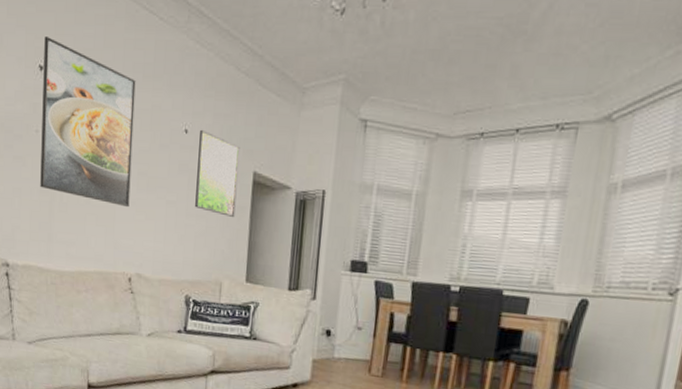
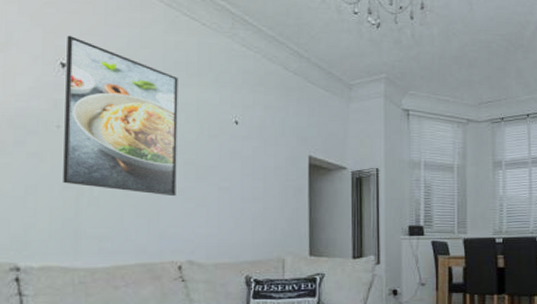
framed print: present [195,129,240,217] -> none [251,120,294,197]

